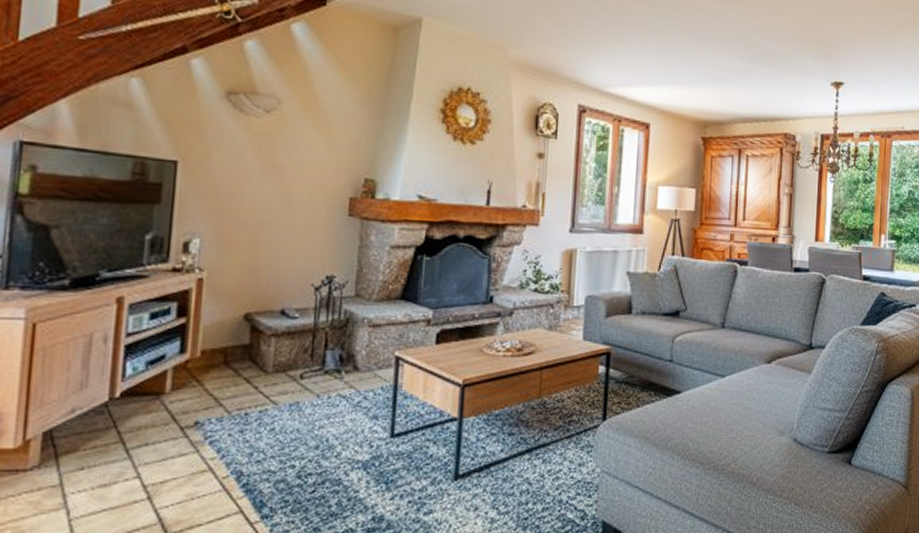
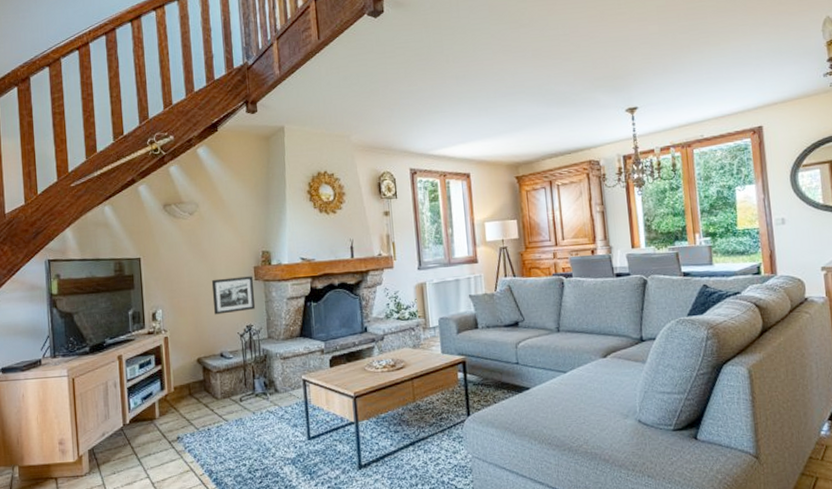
picture frame: none [281,206,347,257] -> present [211,276,256,315]

